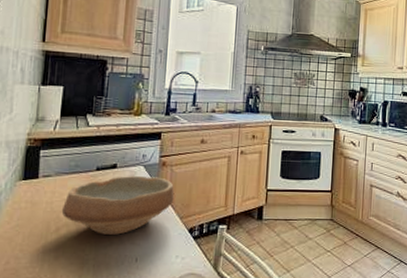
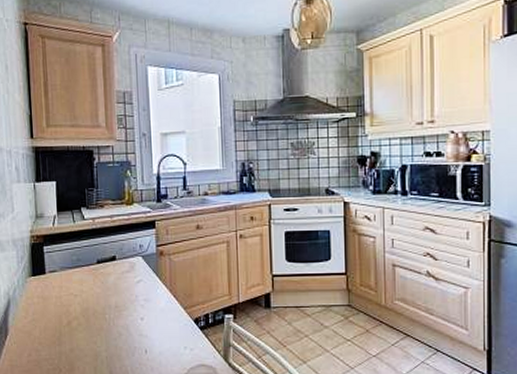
bowl: present [61,175,175,235] -> none [70,266,176,327]

